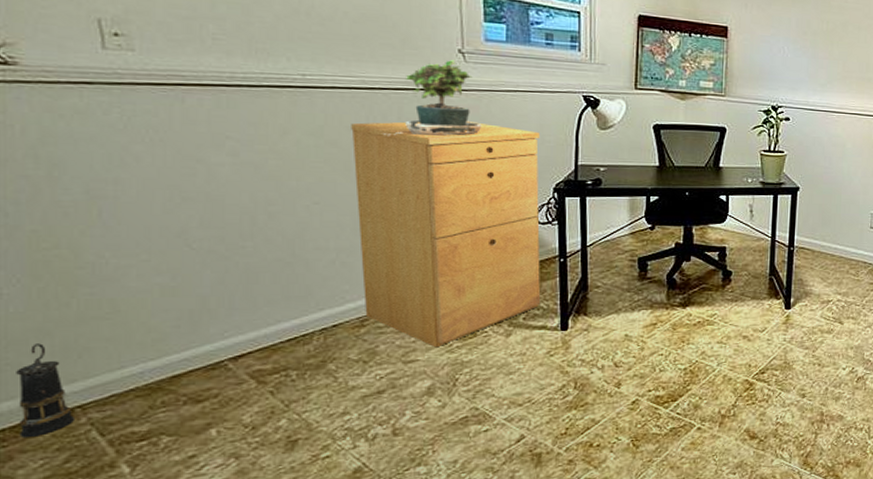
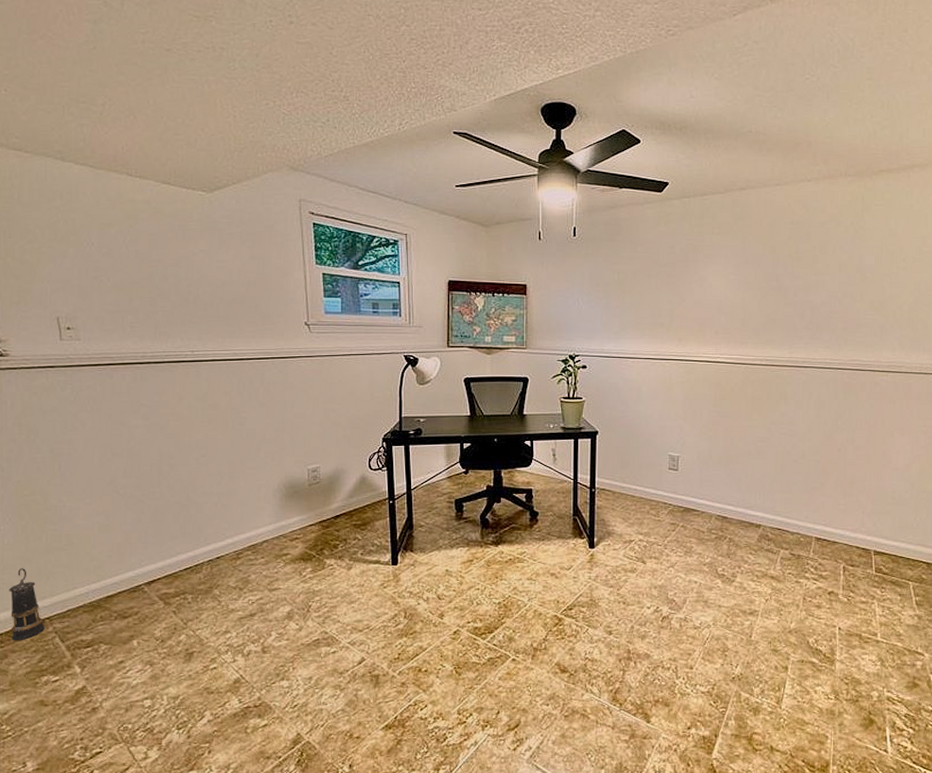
filing cabinet: present [351,121,541,348] -> none [227,383,375,578]
potted plant: present [384,60,482,136] -> none [251,332,325,398]

